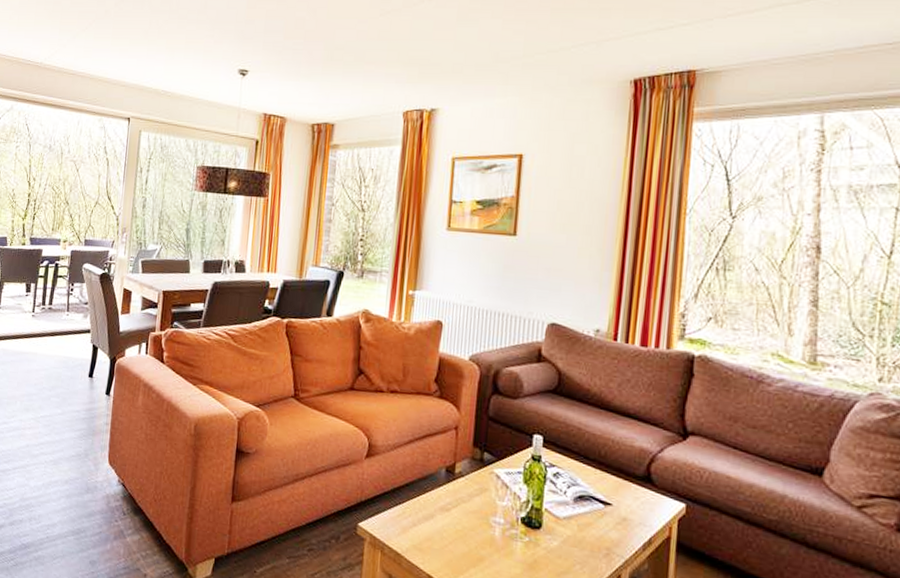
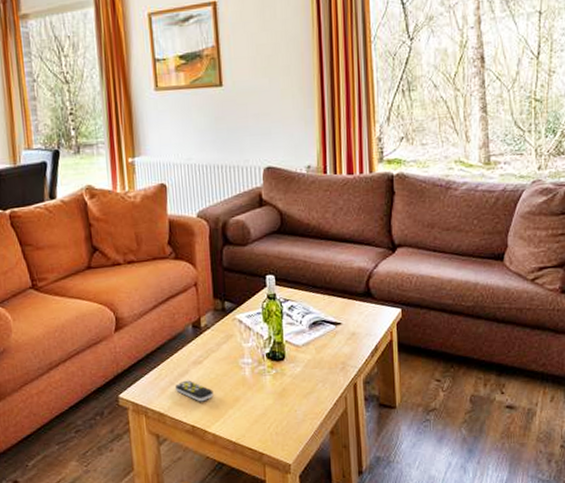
remote control: none [416,524,457,553] -> present [174,380,214,402]

